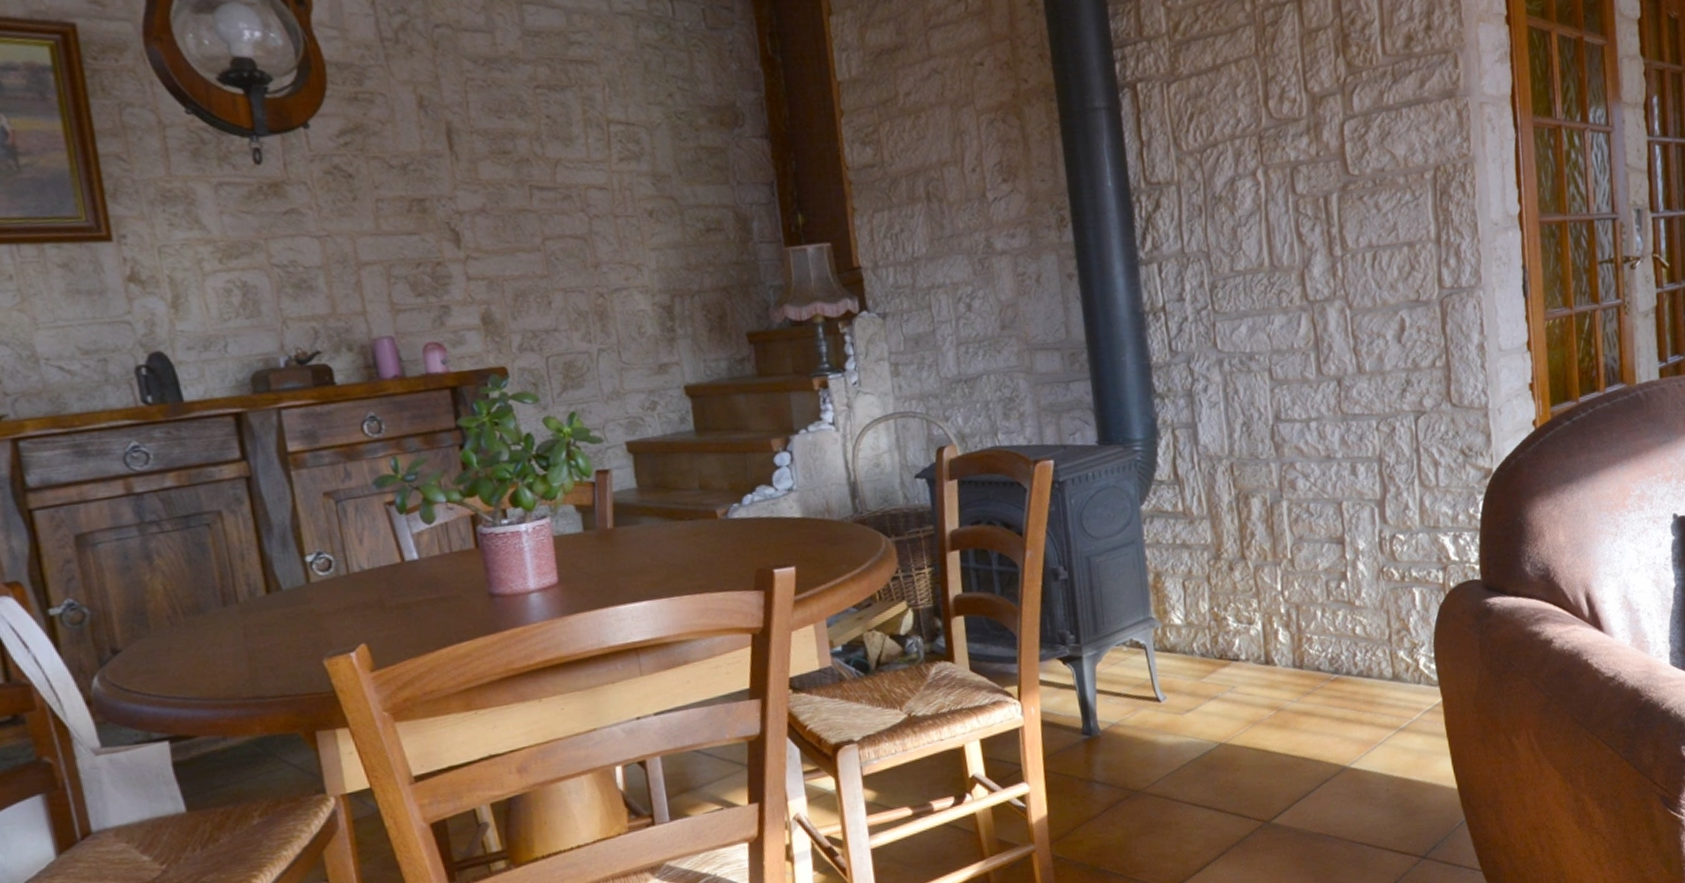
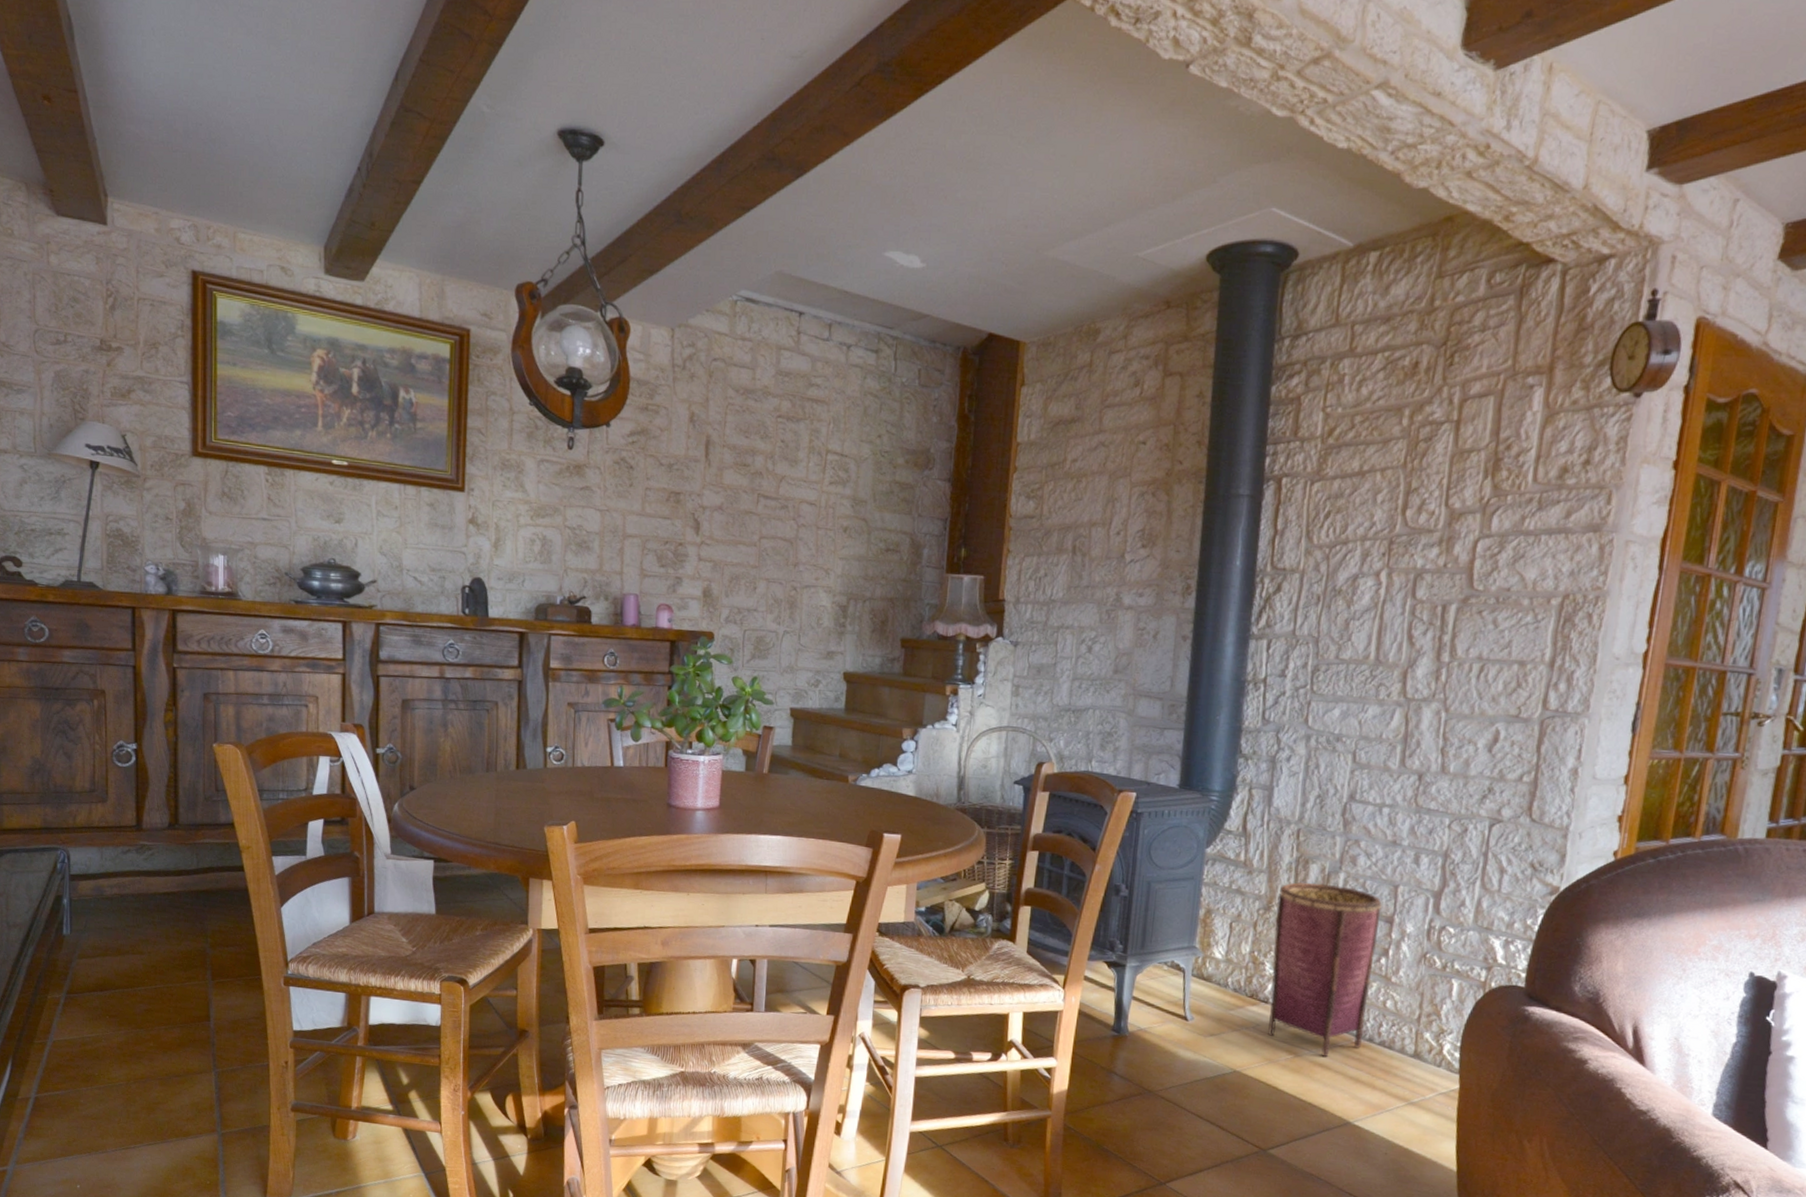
woven basket: none [1225,515,1340,703] -> present [1268,882,1382,1057]

